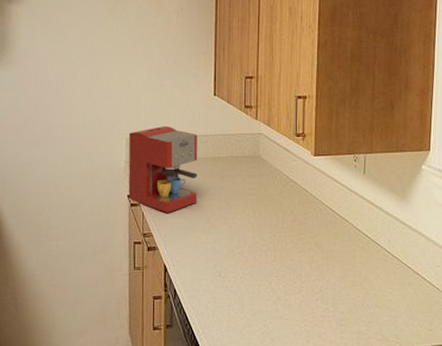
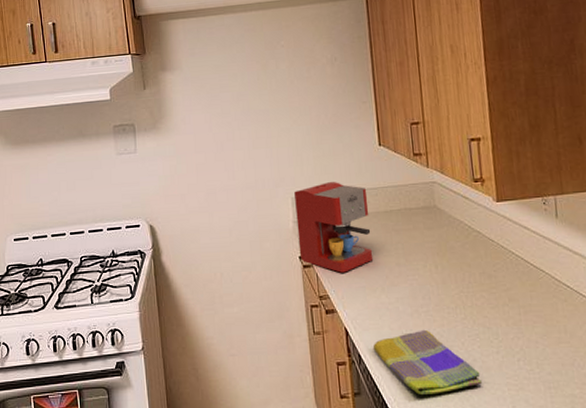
dish towel: none [188,269,282,328] -> present [373,329,481,395]

